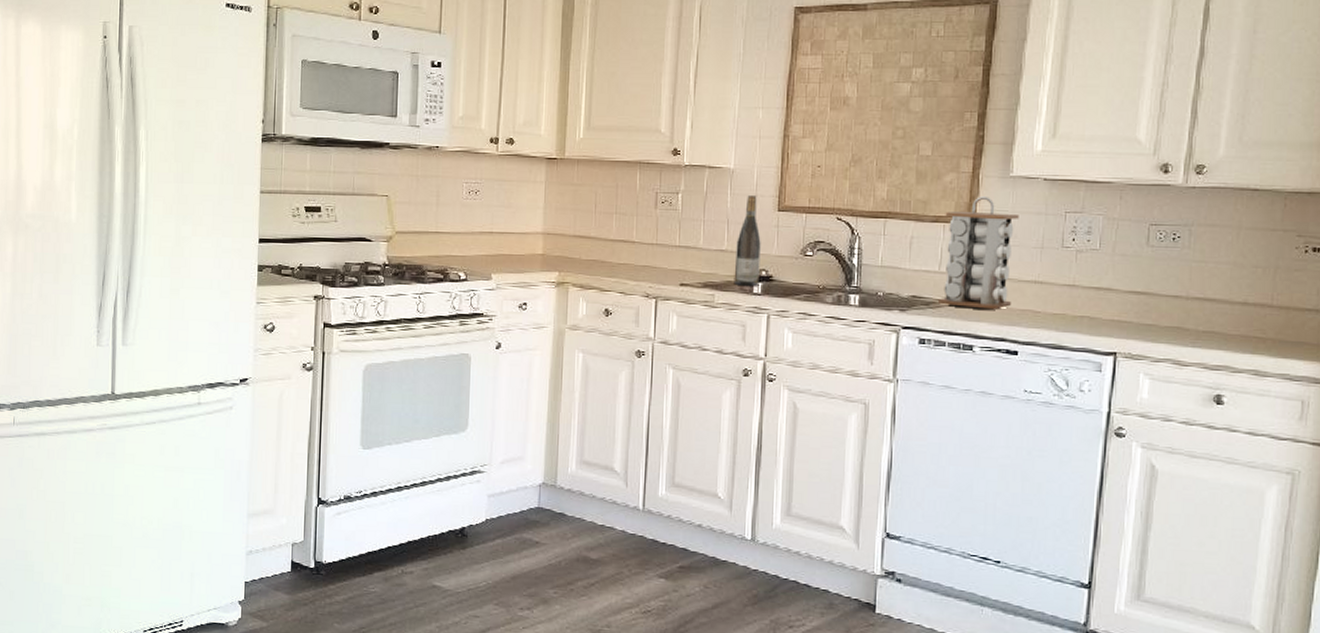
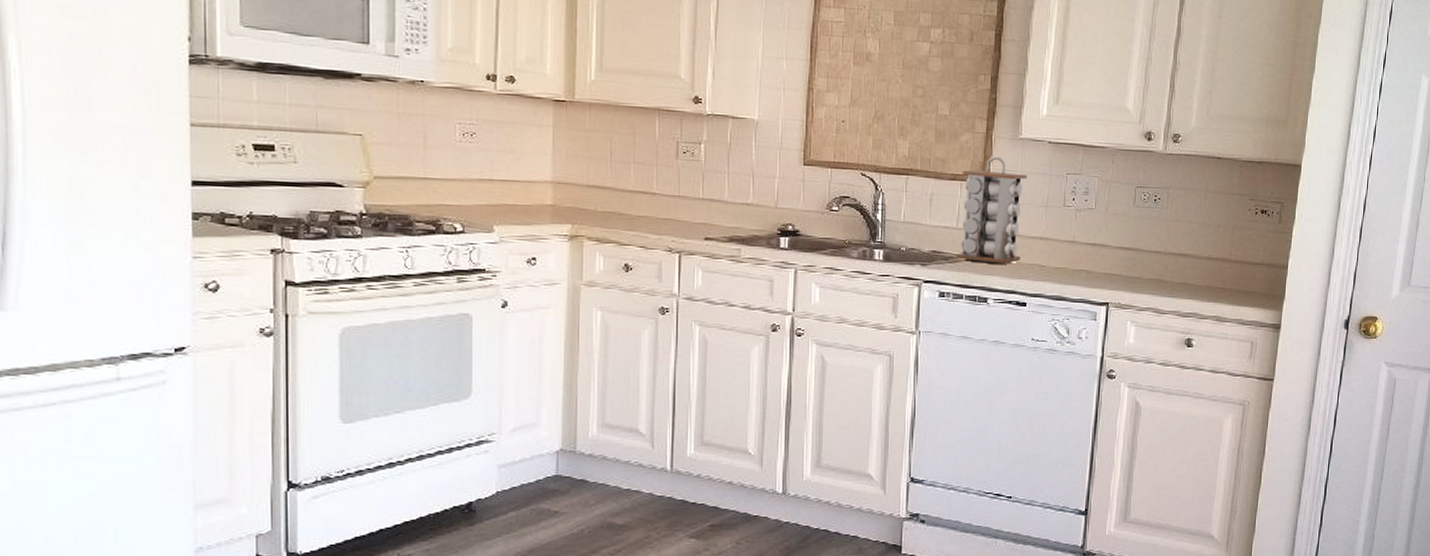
wine bottle: present [734,195,761,286] -> none [760,148,787,240]

